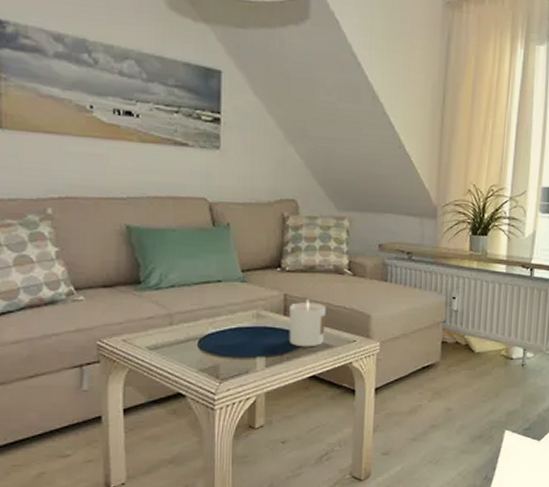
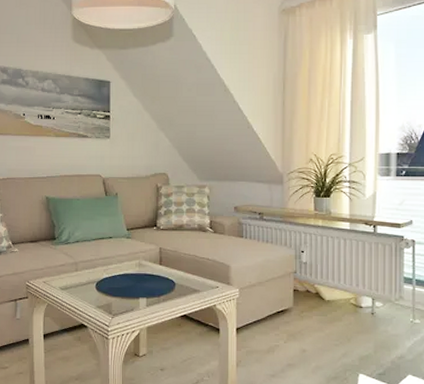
candle: present [288,299,326,347] -> none [164,252,193,291]

